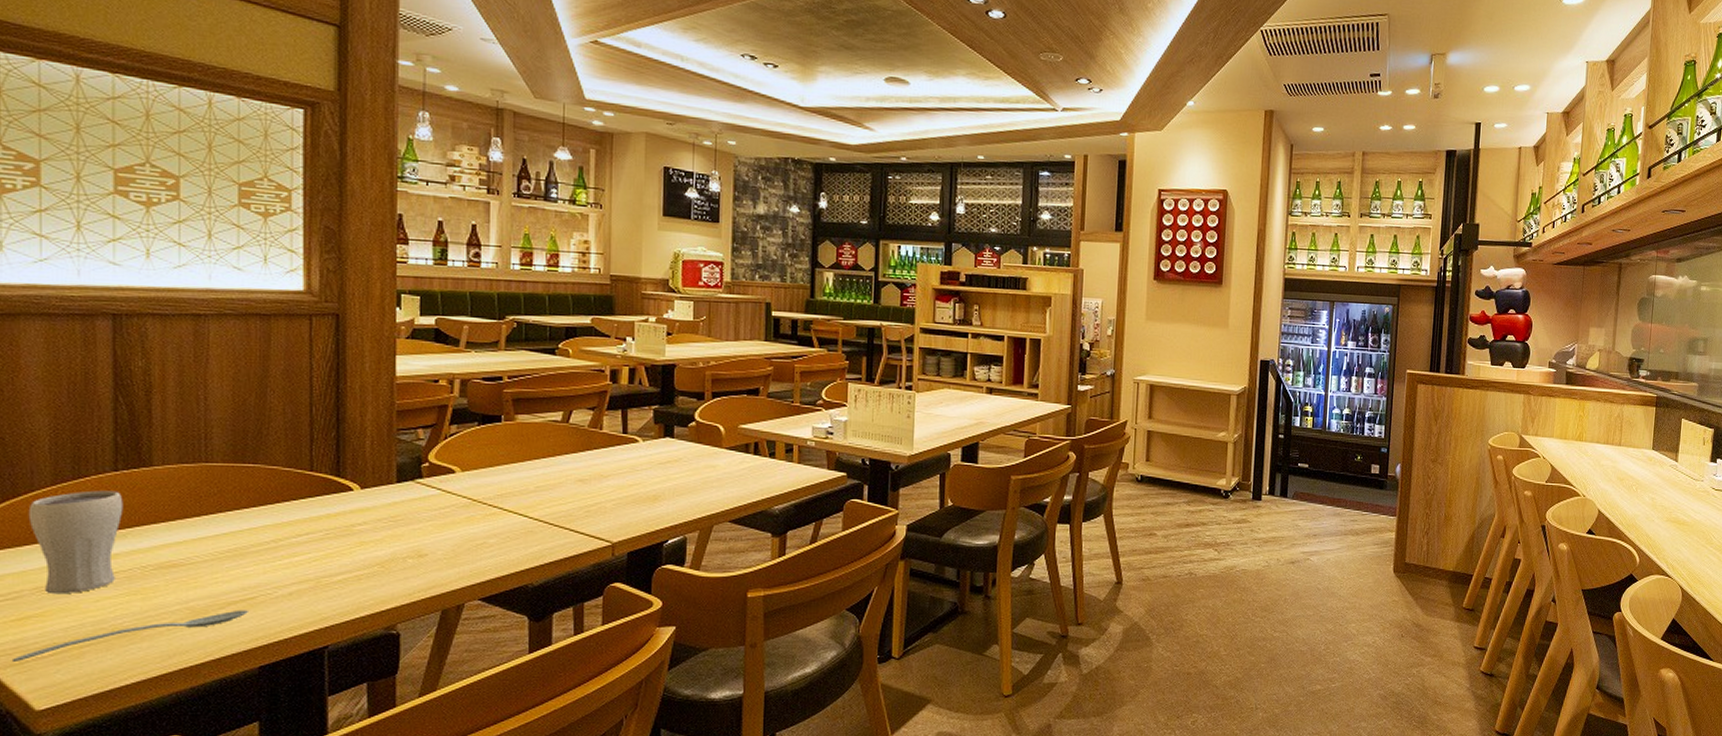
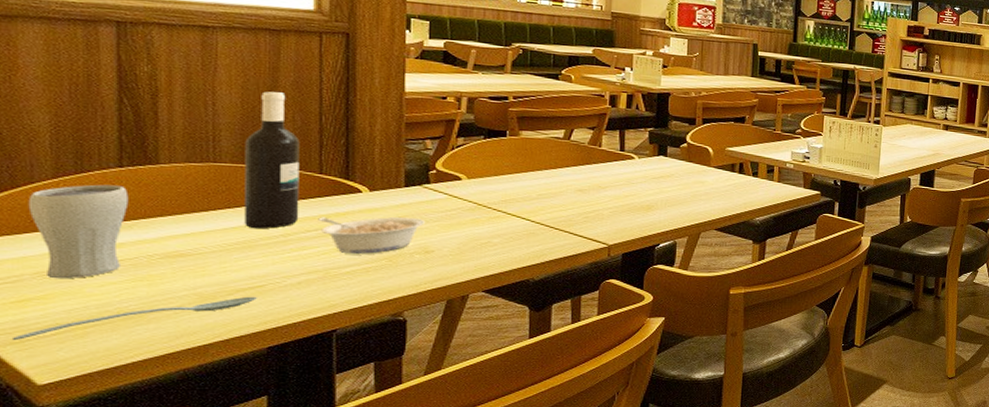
wine bottle: none [236,382,290,535] -> present [245,91,300,230]
legume: none [309,517,418,559] -> present [318,217,425,254]

